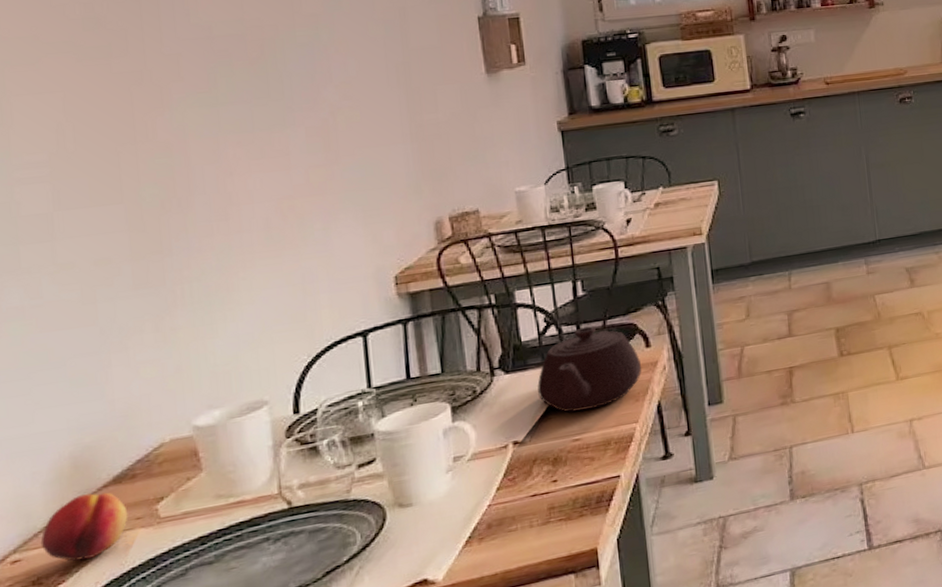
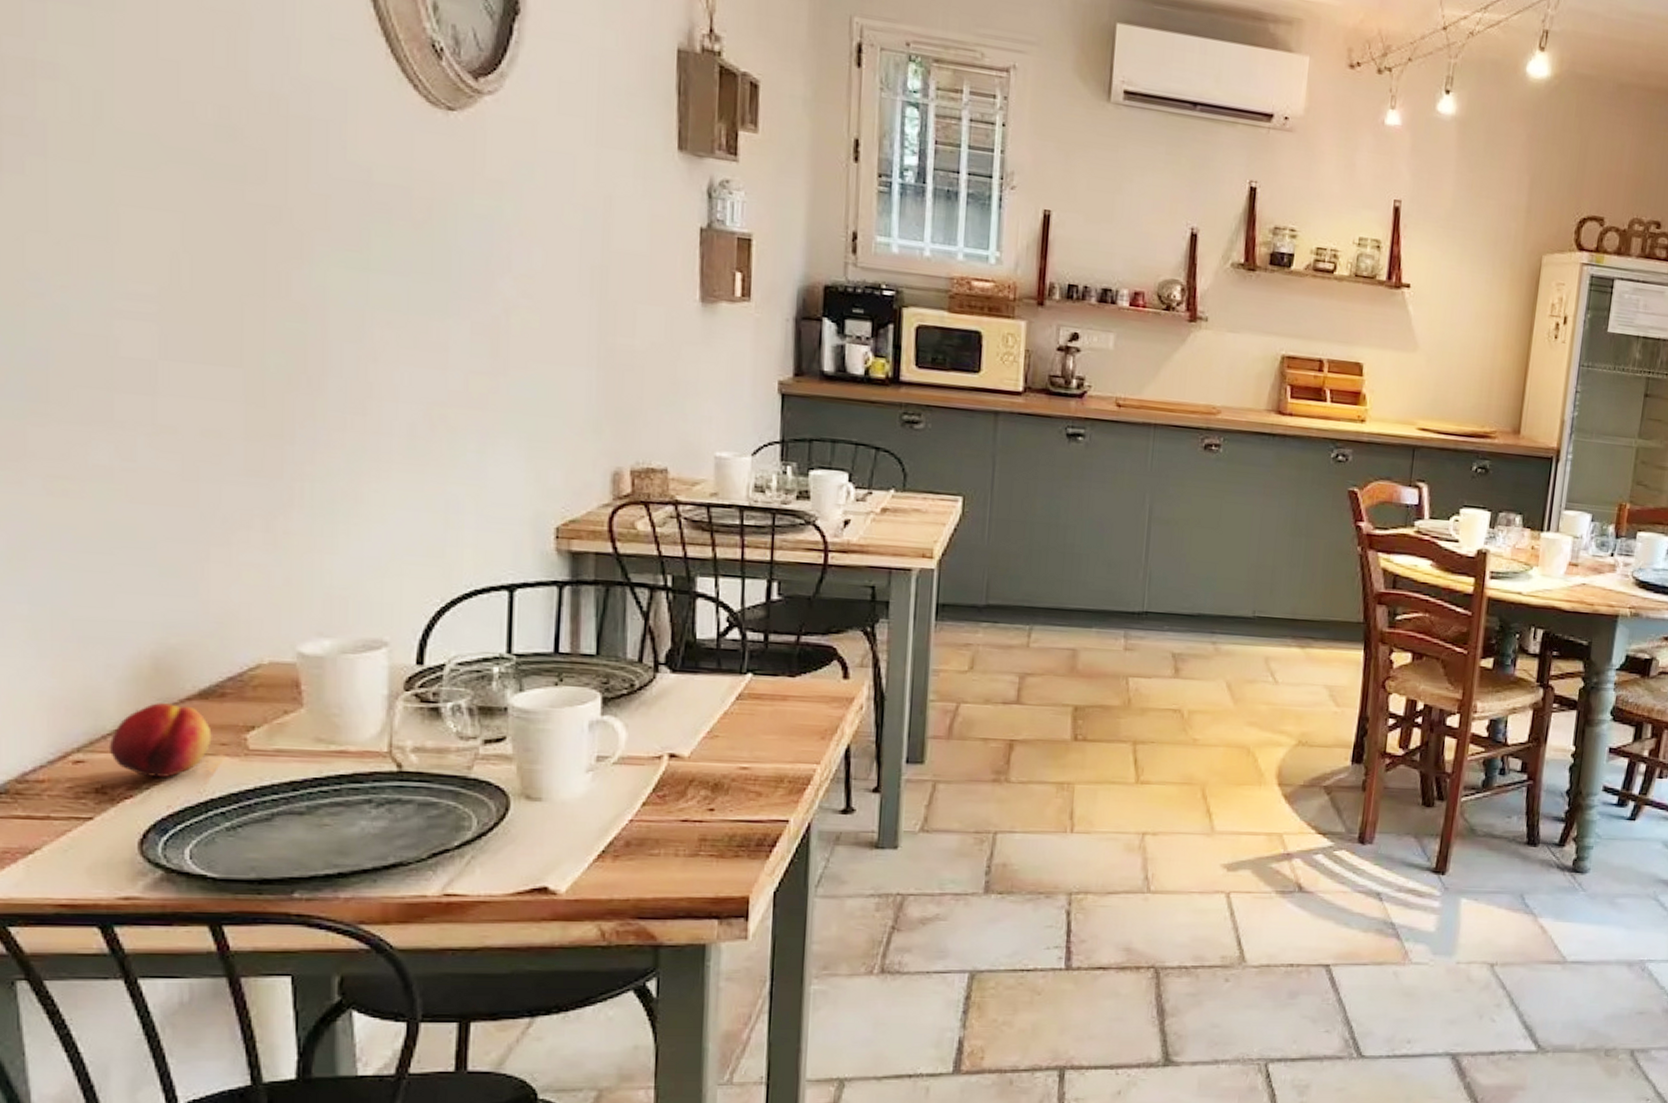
teapot: present [537,326,642,413] -> none [707,638,835,736]

